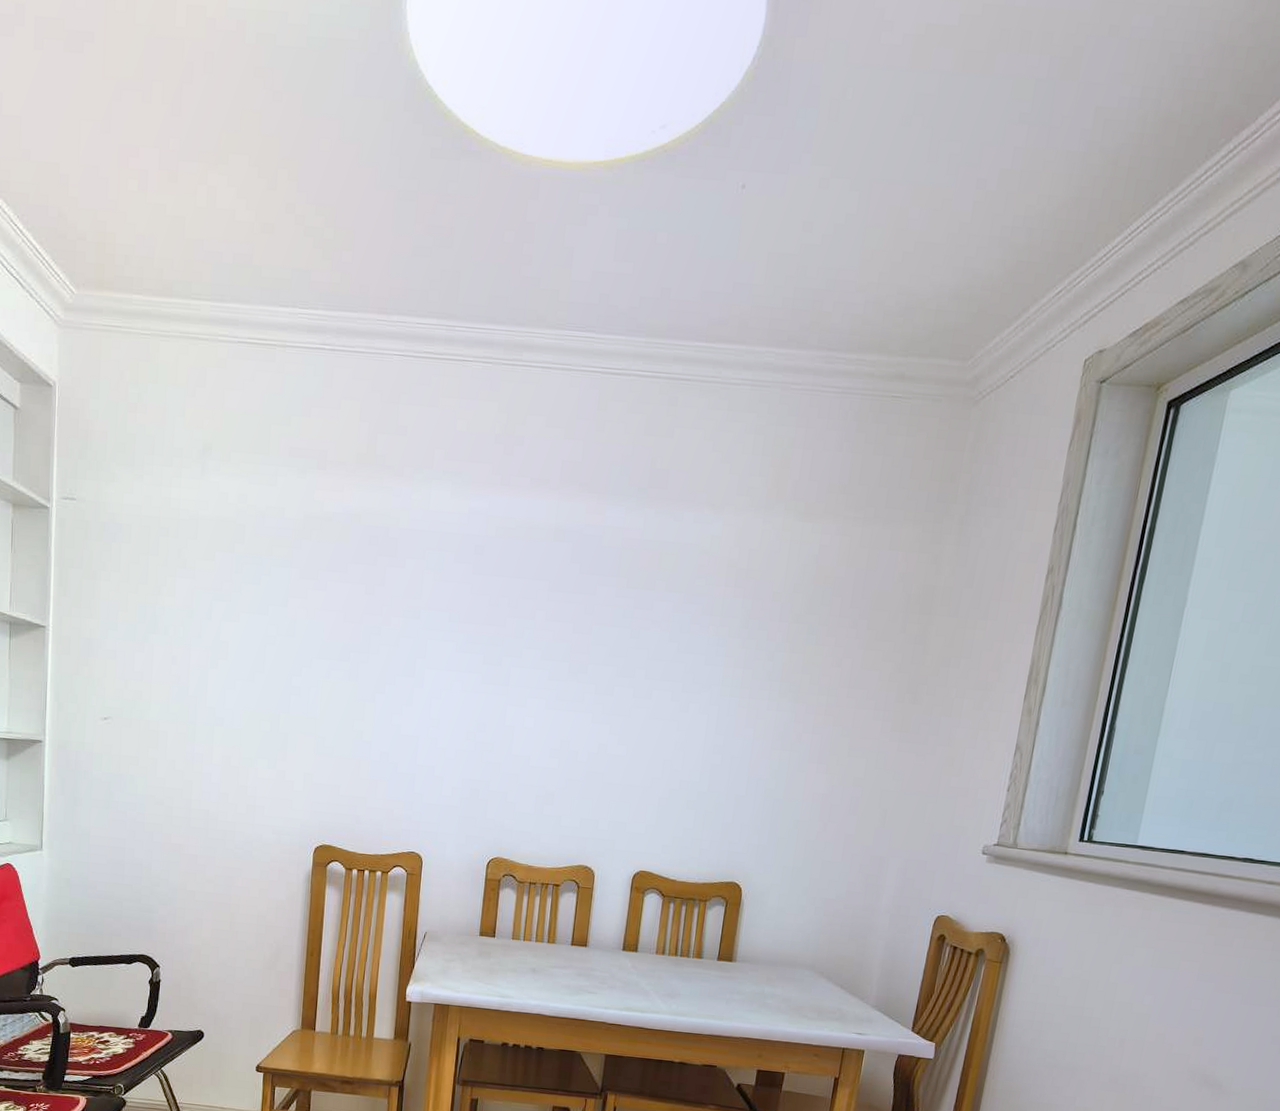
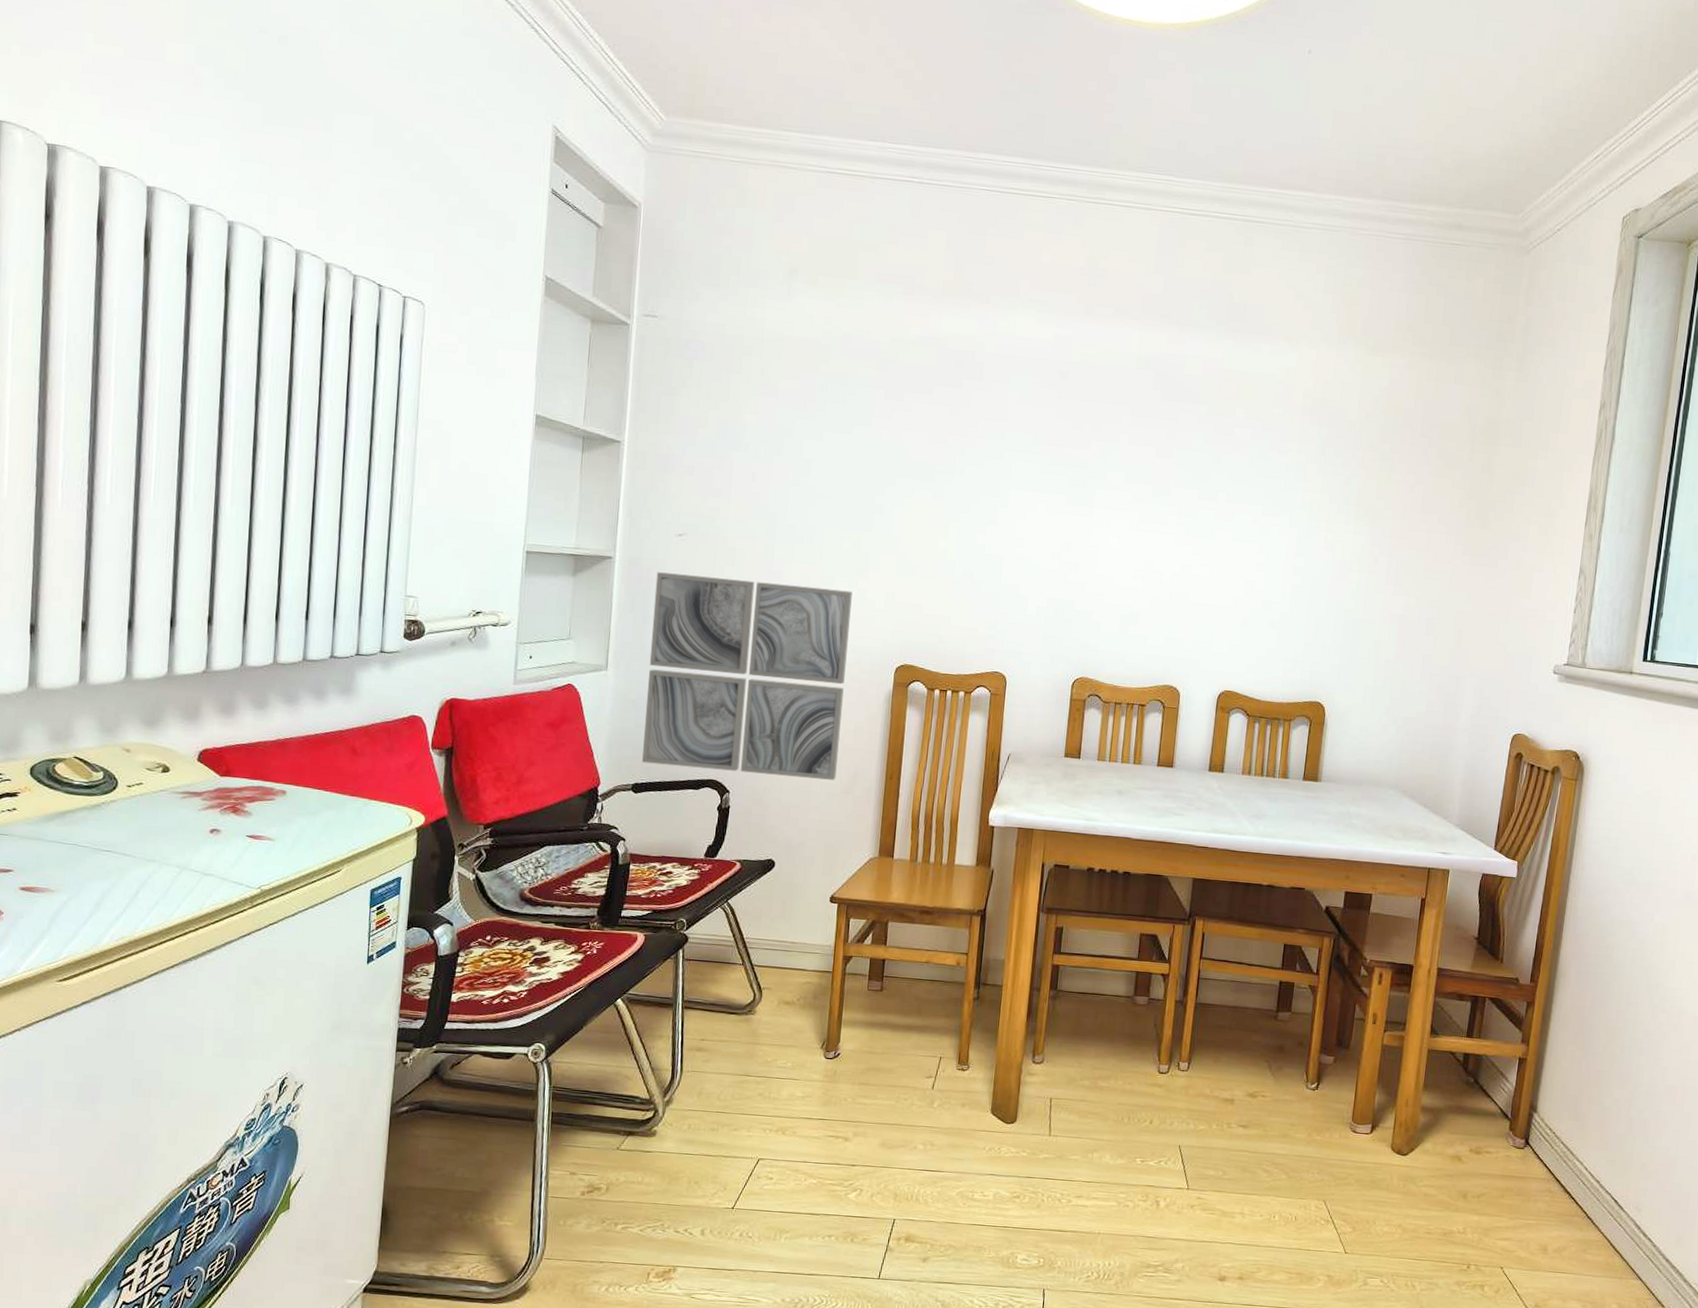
wall art: none [78,755,272,956] -> present [642,572,852,780]

